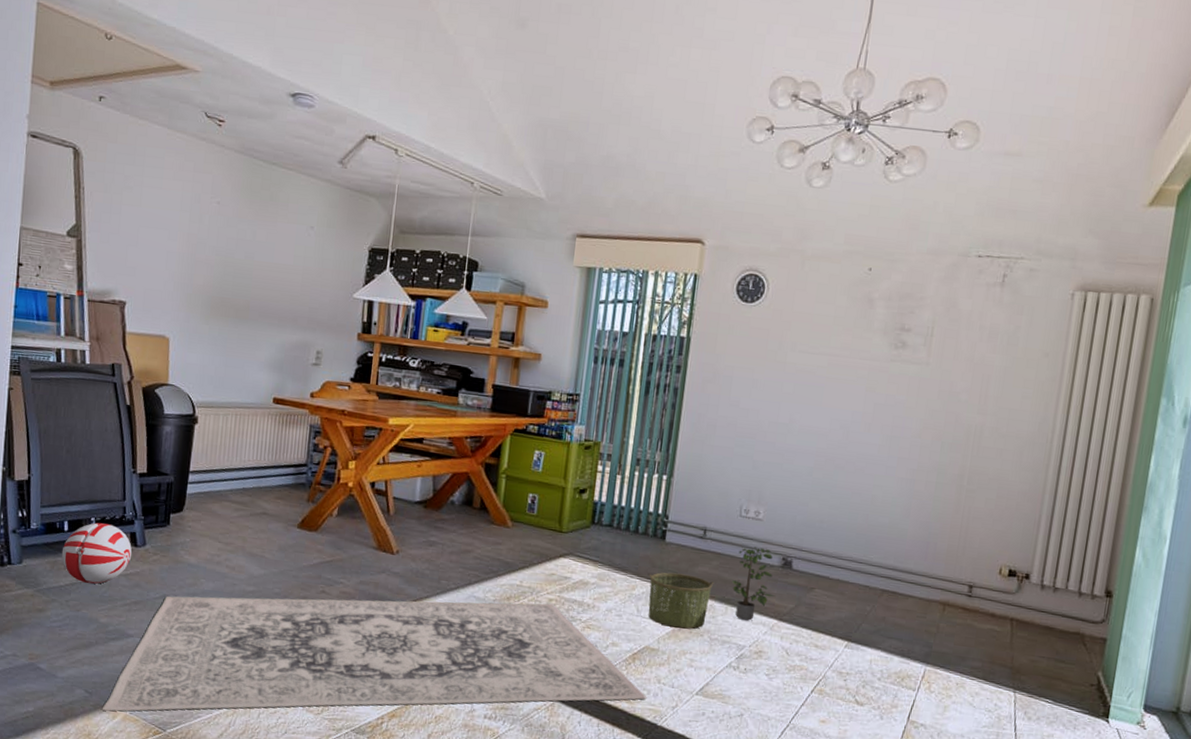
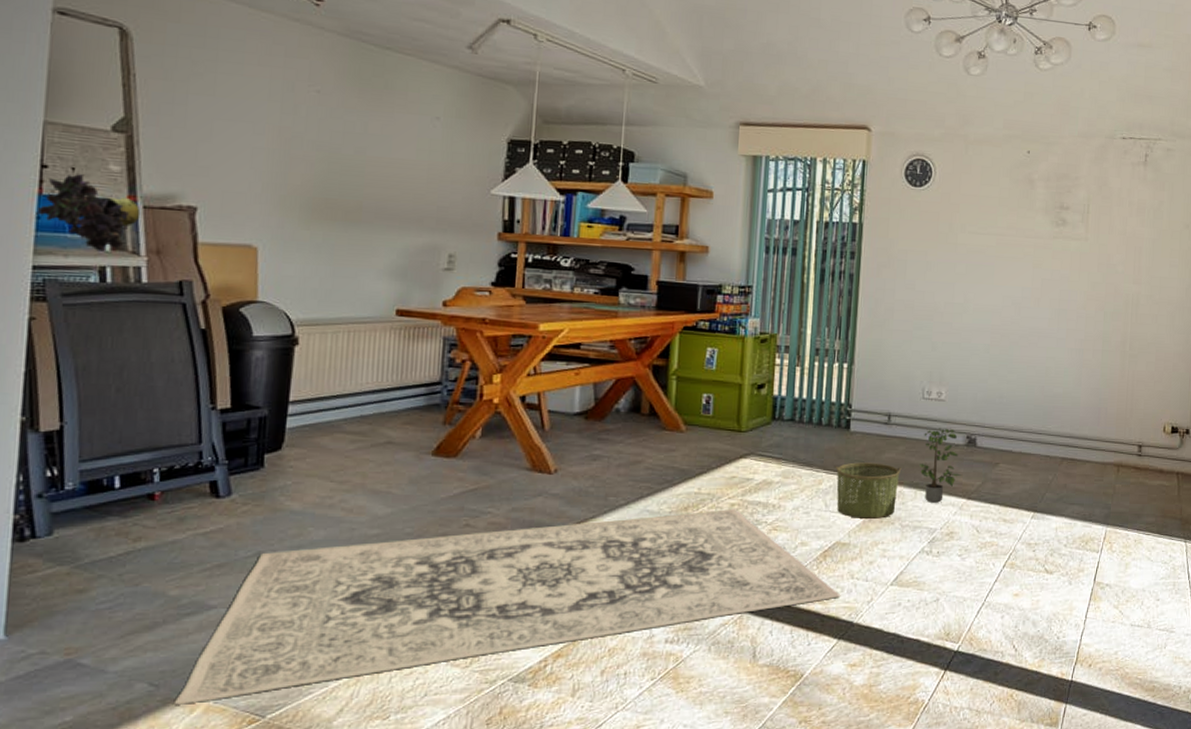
plant: none [13,271,86,337] -> present [34,174,141,252]
ball: present [61,522,132,584] -> none [110,474,212,549]

